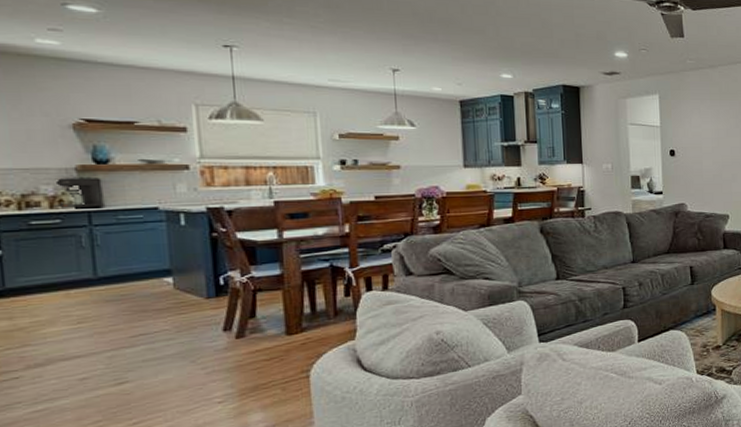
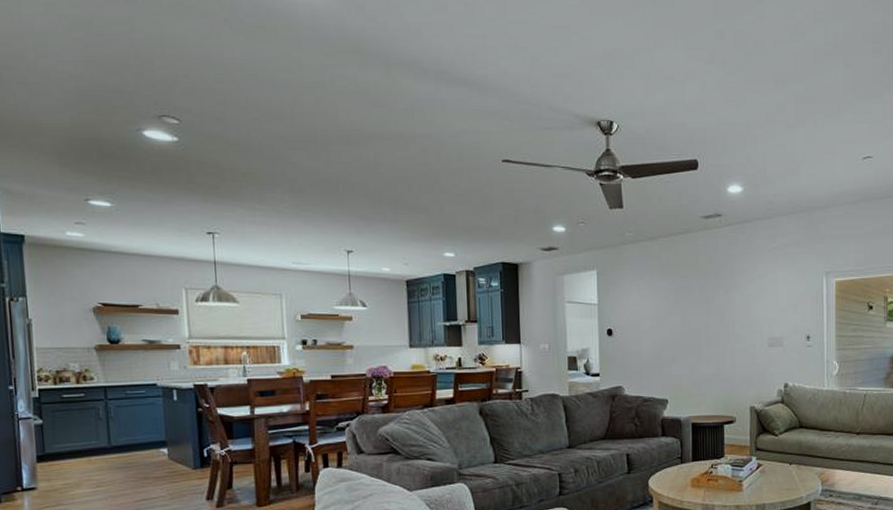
coffee maker: present [53,178,104,208] -> none [79,356,116,383]

